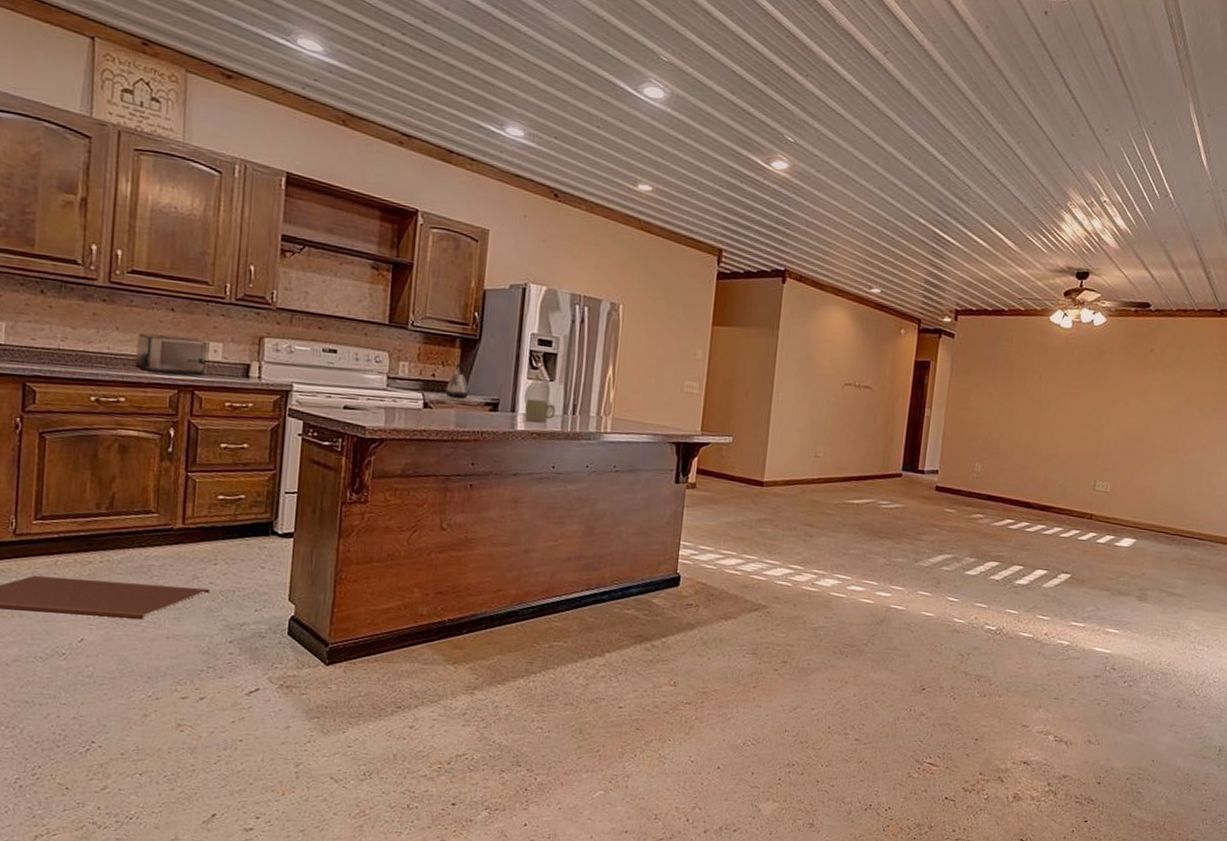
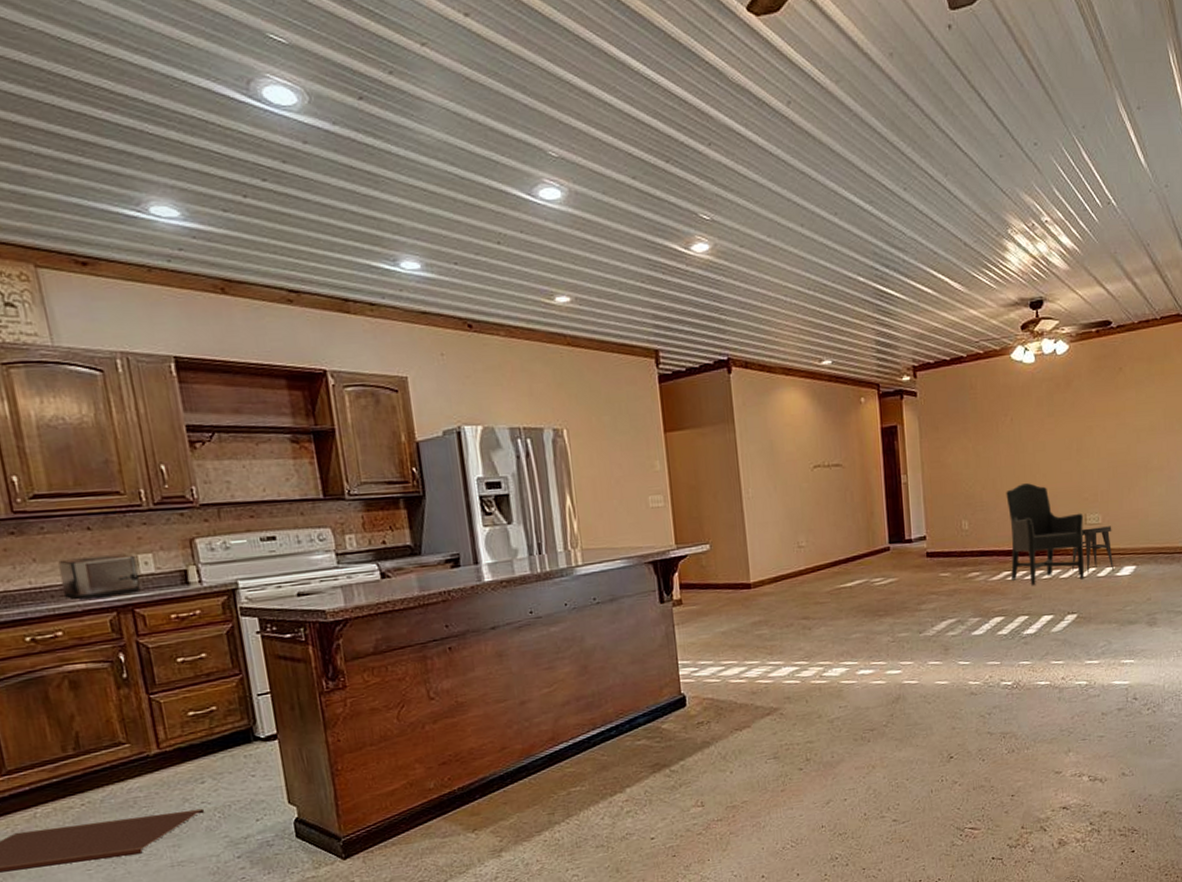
kettle: present [445,363,470,399] -> none [399,524,426,562]
mug: present [524,399,556,424] -> none [487,545,521,572]
chair: none [1013,439,1094,542] -> present [1006,483,1085,585]
side table: none [1073,494,1119,540] -> present [1072,526,1114,574]

